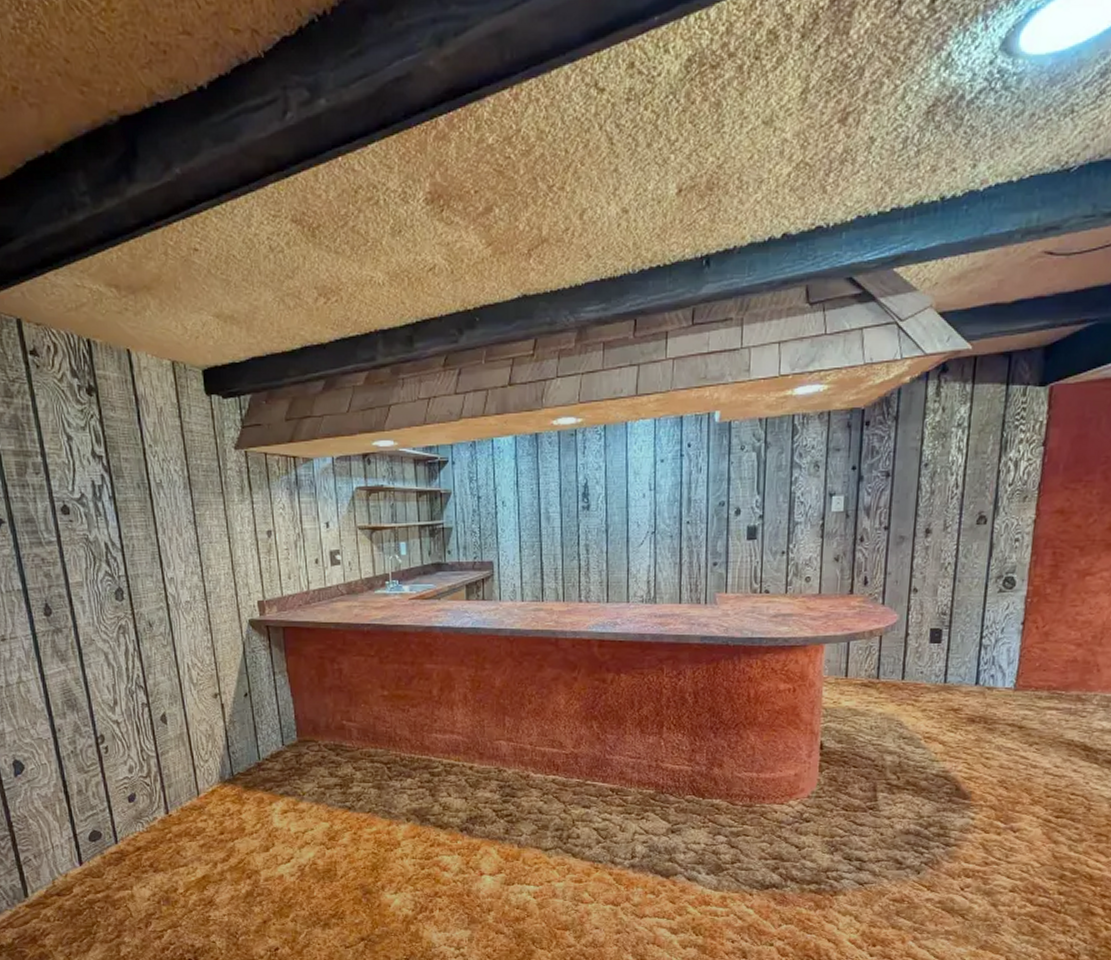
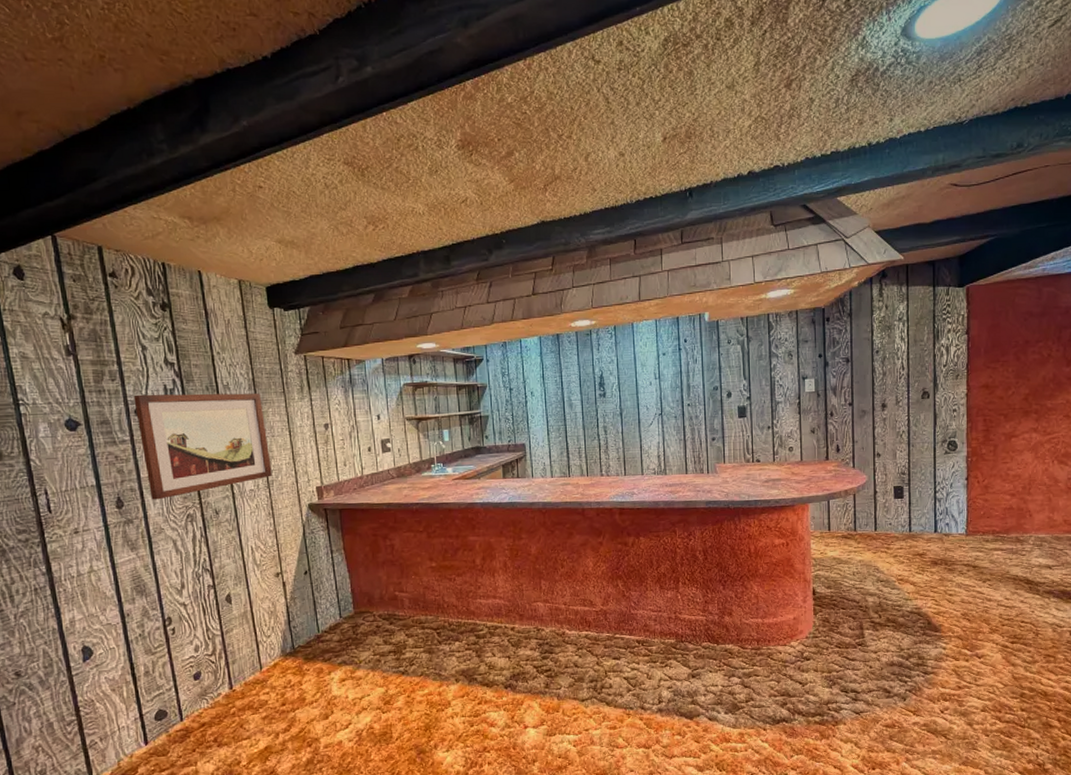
wall art: none [59,490,209,608] -> present [133,393,272,500]

